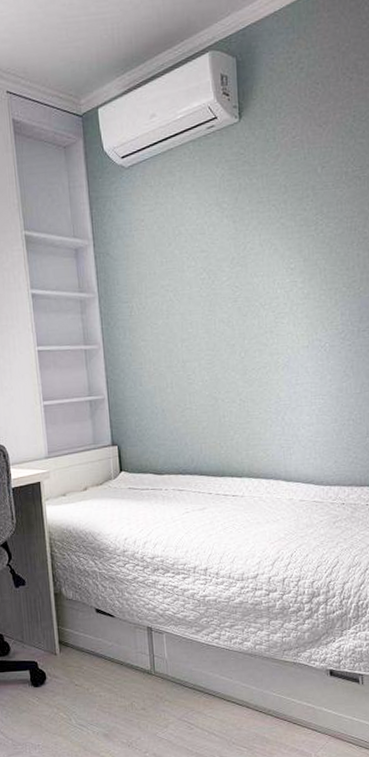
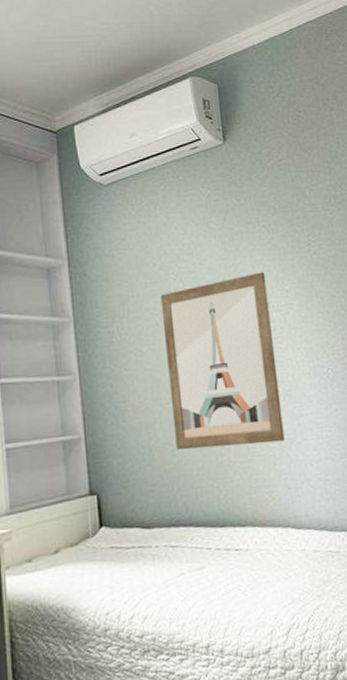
wall art: none [174,250,281,411] -> present [160,272,285,450]

